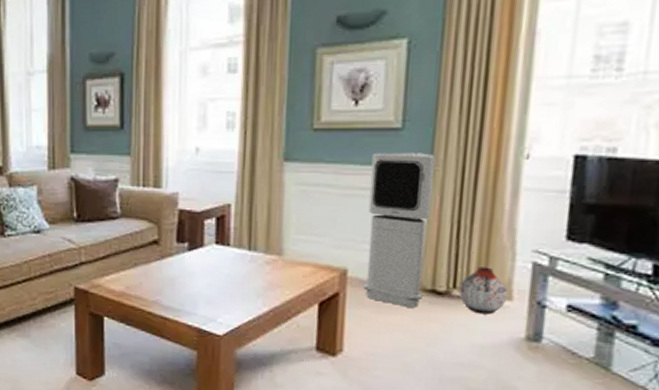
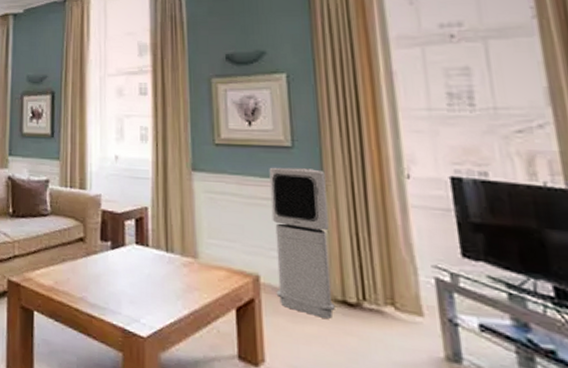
vase: present [458,267,509,315] -> none [368,279,419,330]

